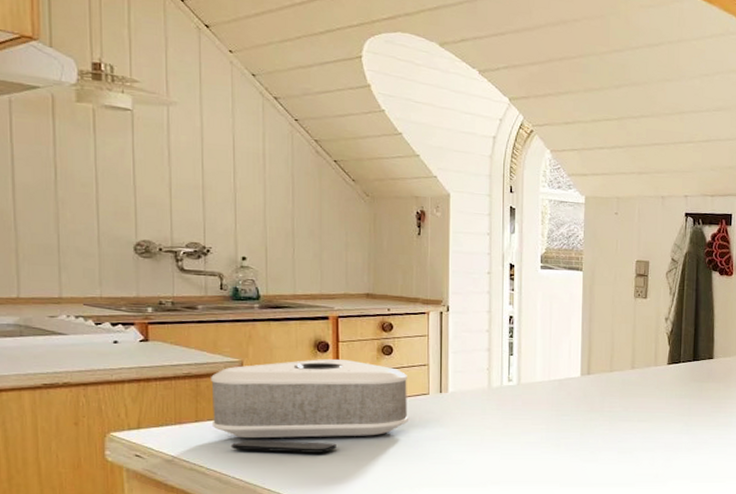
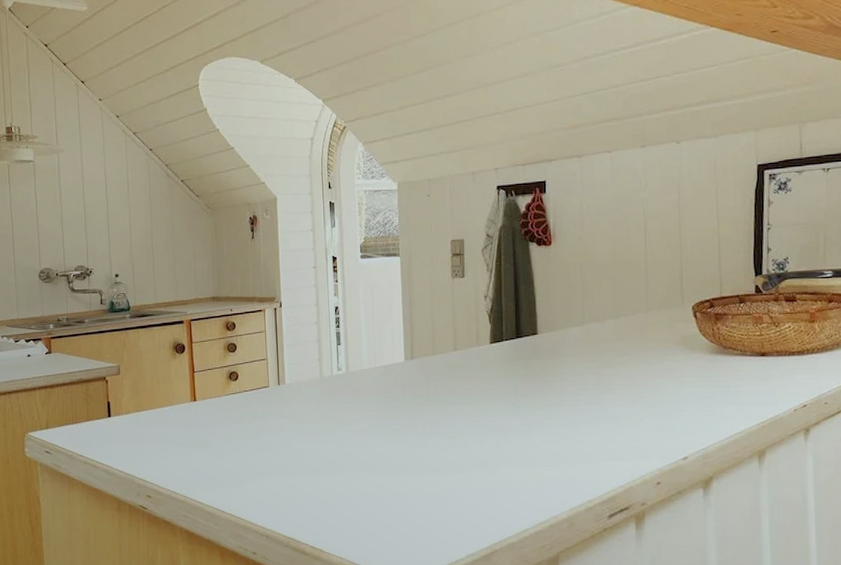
speaker: present [211,358,408,453] -> none [97,358,253,446]

